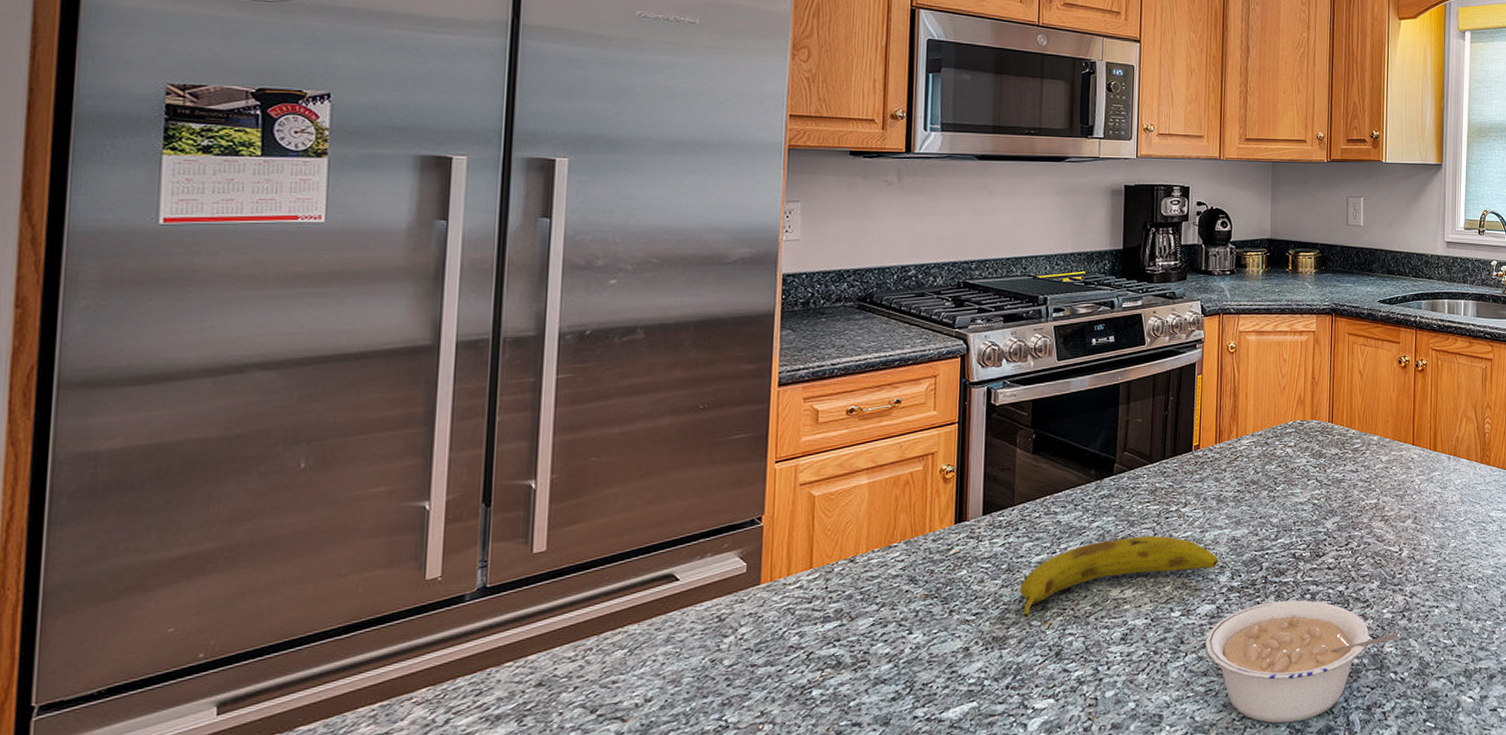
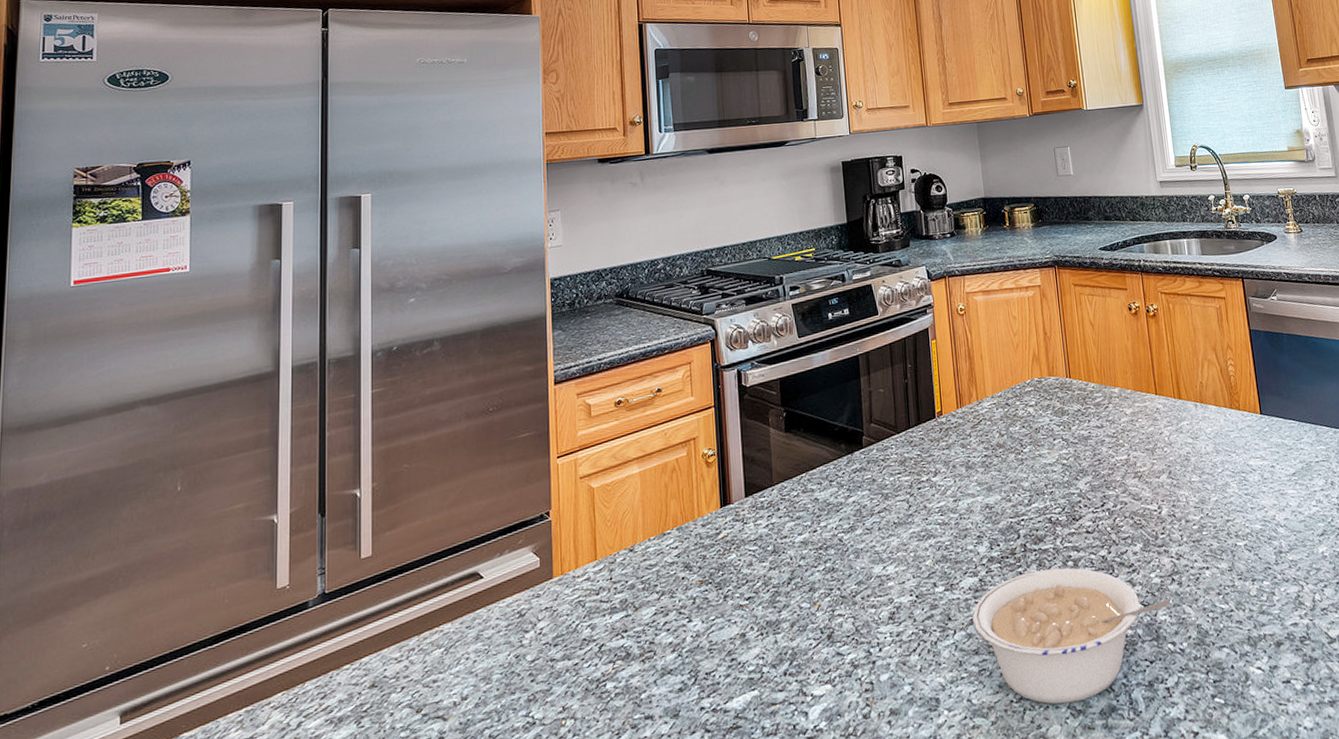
fruit: present [1020,535,1219,618] -> none [787,508,976,600]

